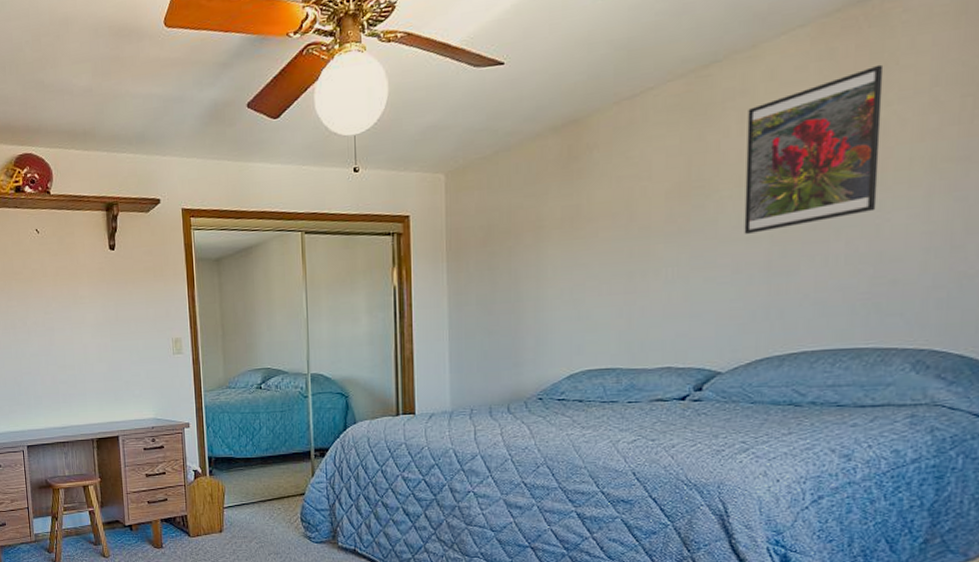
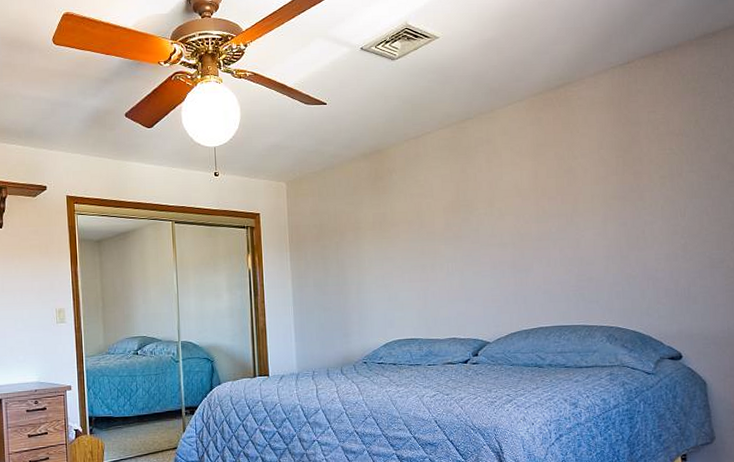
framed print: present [744,64,884,234] -> none [492,131,575,241]

